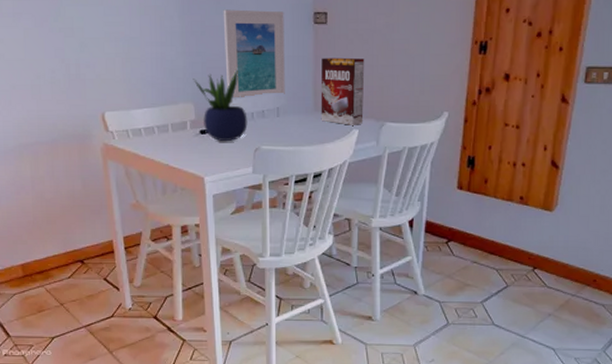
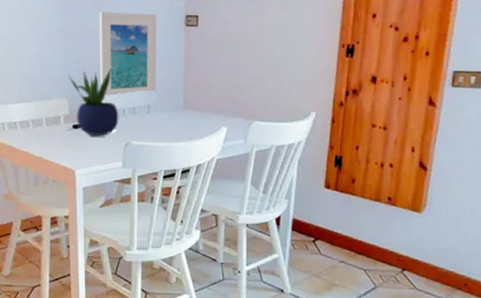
cereal box: present [320,57,365,125] -> none [190,58,234,123]

